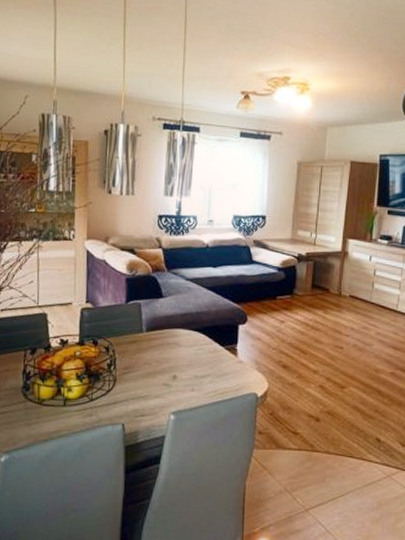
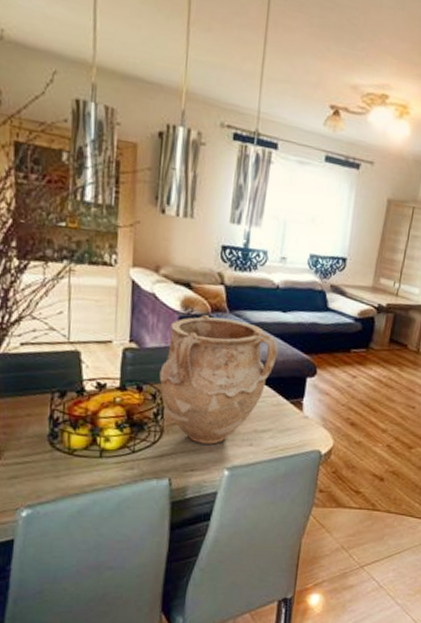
vase: none [111,275,211,391] -> present [159,315,278,445]

